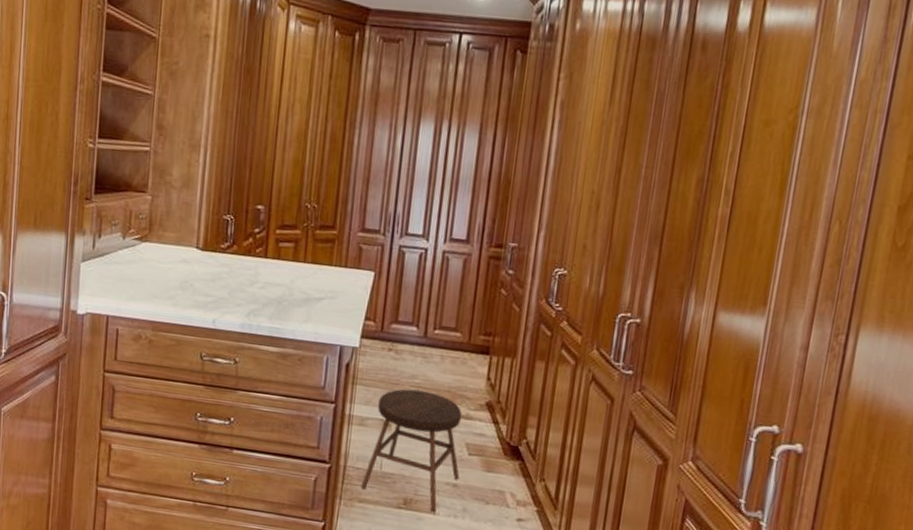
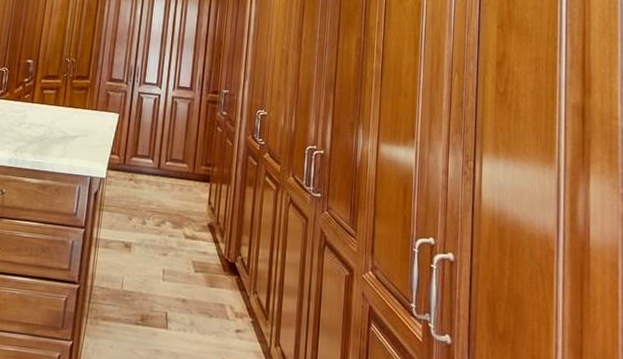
stool: present [361,389,463,512] -> none [105,214,189,326]

